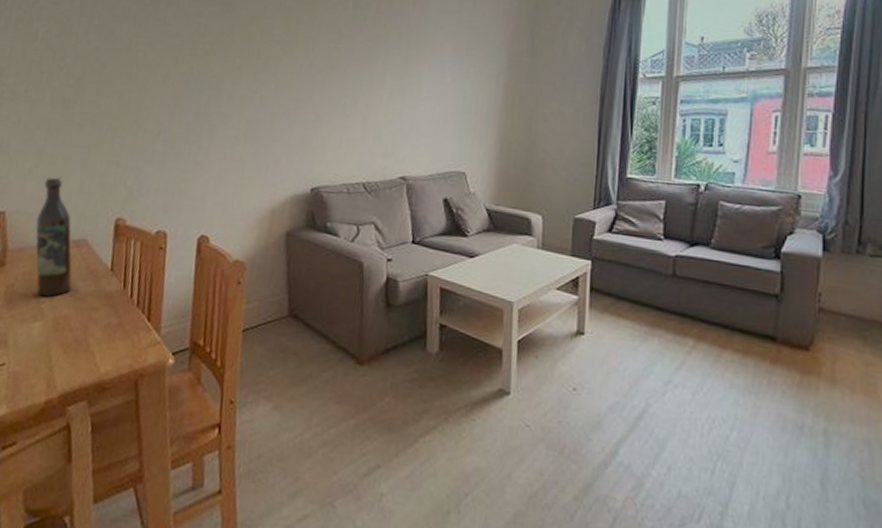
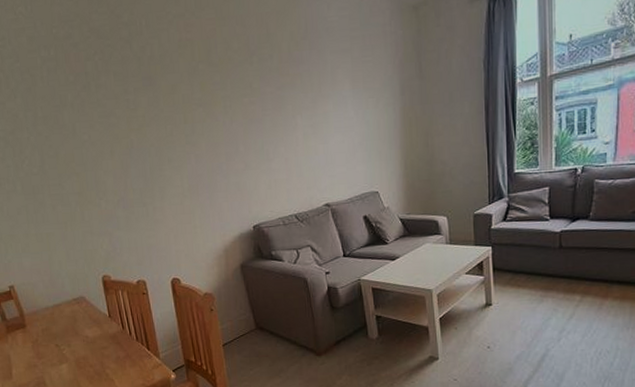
wine bottle: present [35,177,72,297] -> none [37,251,83,345]

